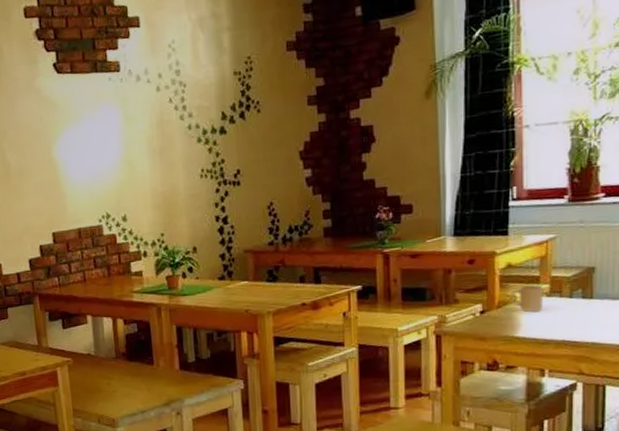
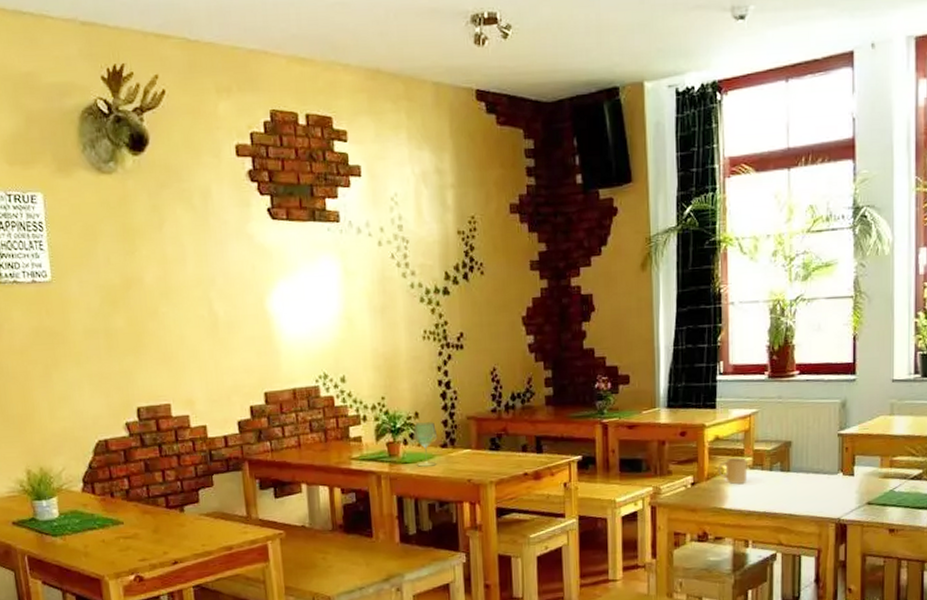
wine glass: none [191,256,216,299] -> present [413,422,438,467]

